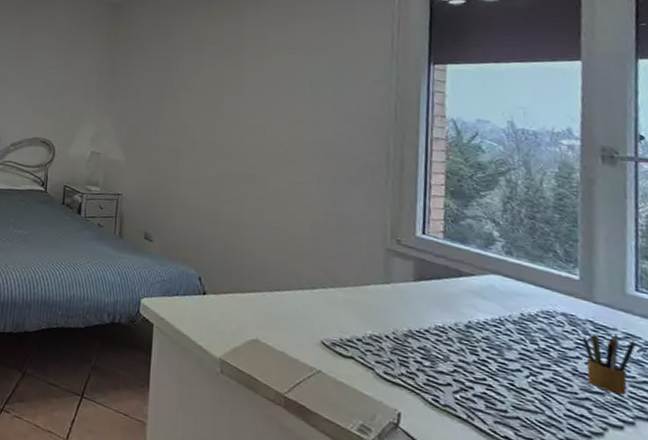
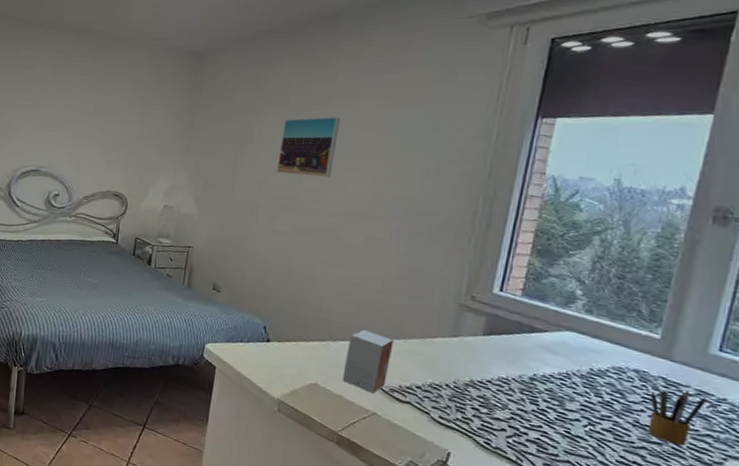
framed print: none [198,63,252,123] -> present [277,117,340,178]
small box: none [282,278,329,349] -> present [342,329,394,394]

